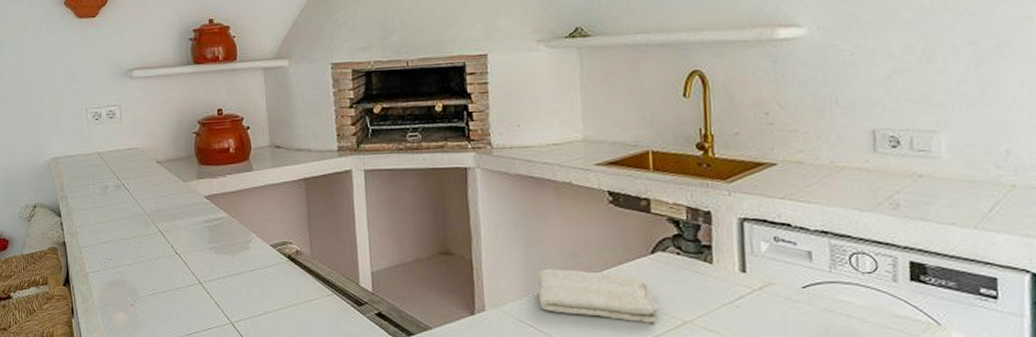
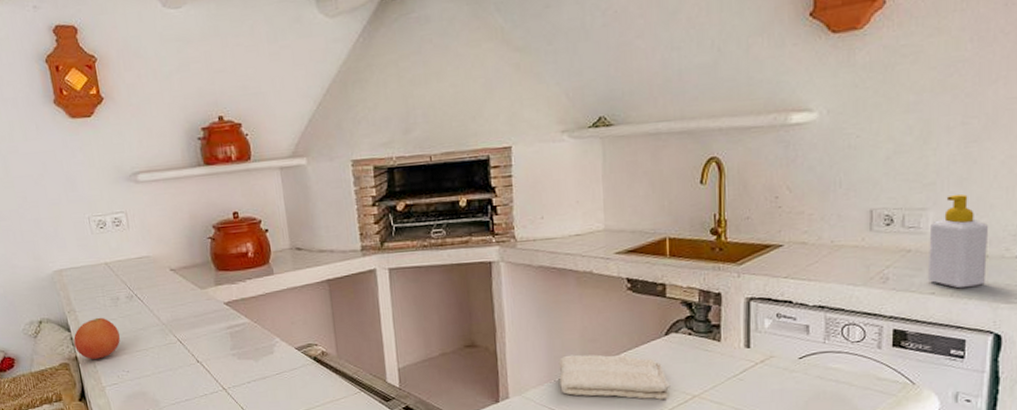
fruit: none [63,204,106,245] -> present [73,317,121,359]
soap bottle: none [942,116,1015,220] -> present [929,194,988,289]

